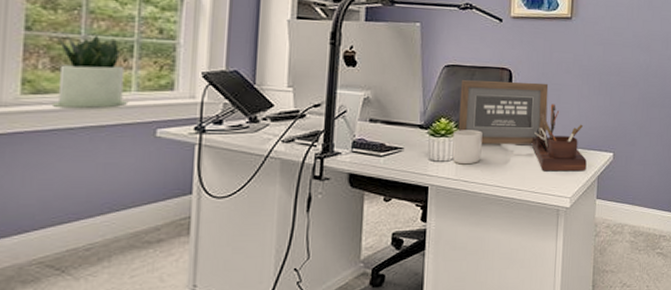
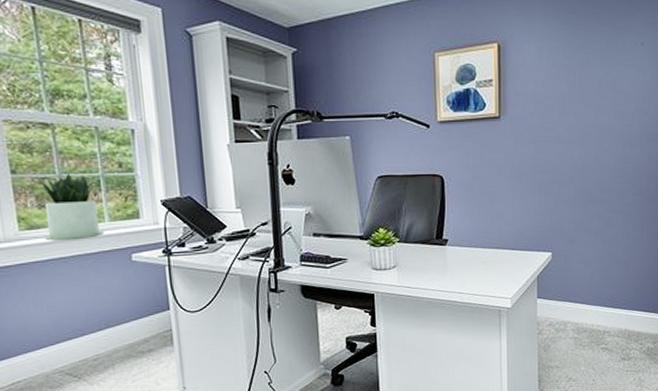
mug: present [452,130,483,165] -> none [392,238,421,272]
picture frame: present [458,80,549,145] -> none [394,186,484,252]
desk organizer: present [531,104,587,170] -> none [468,207,525,273]

